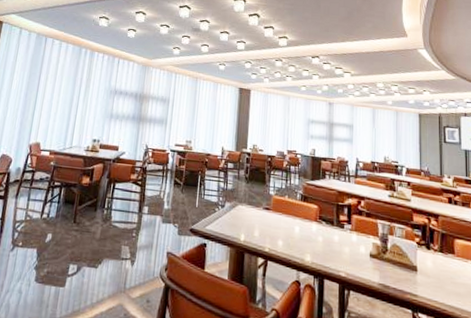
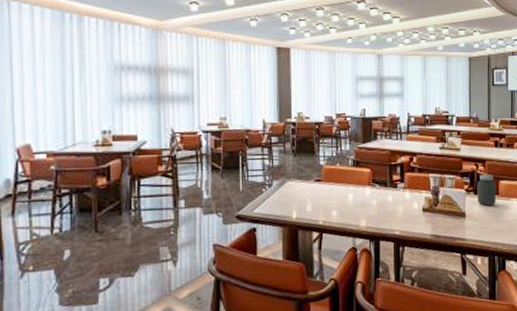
jar: none [430,230,451,264] -> present [477,175,496,206]

